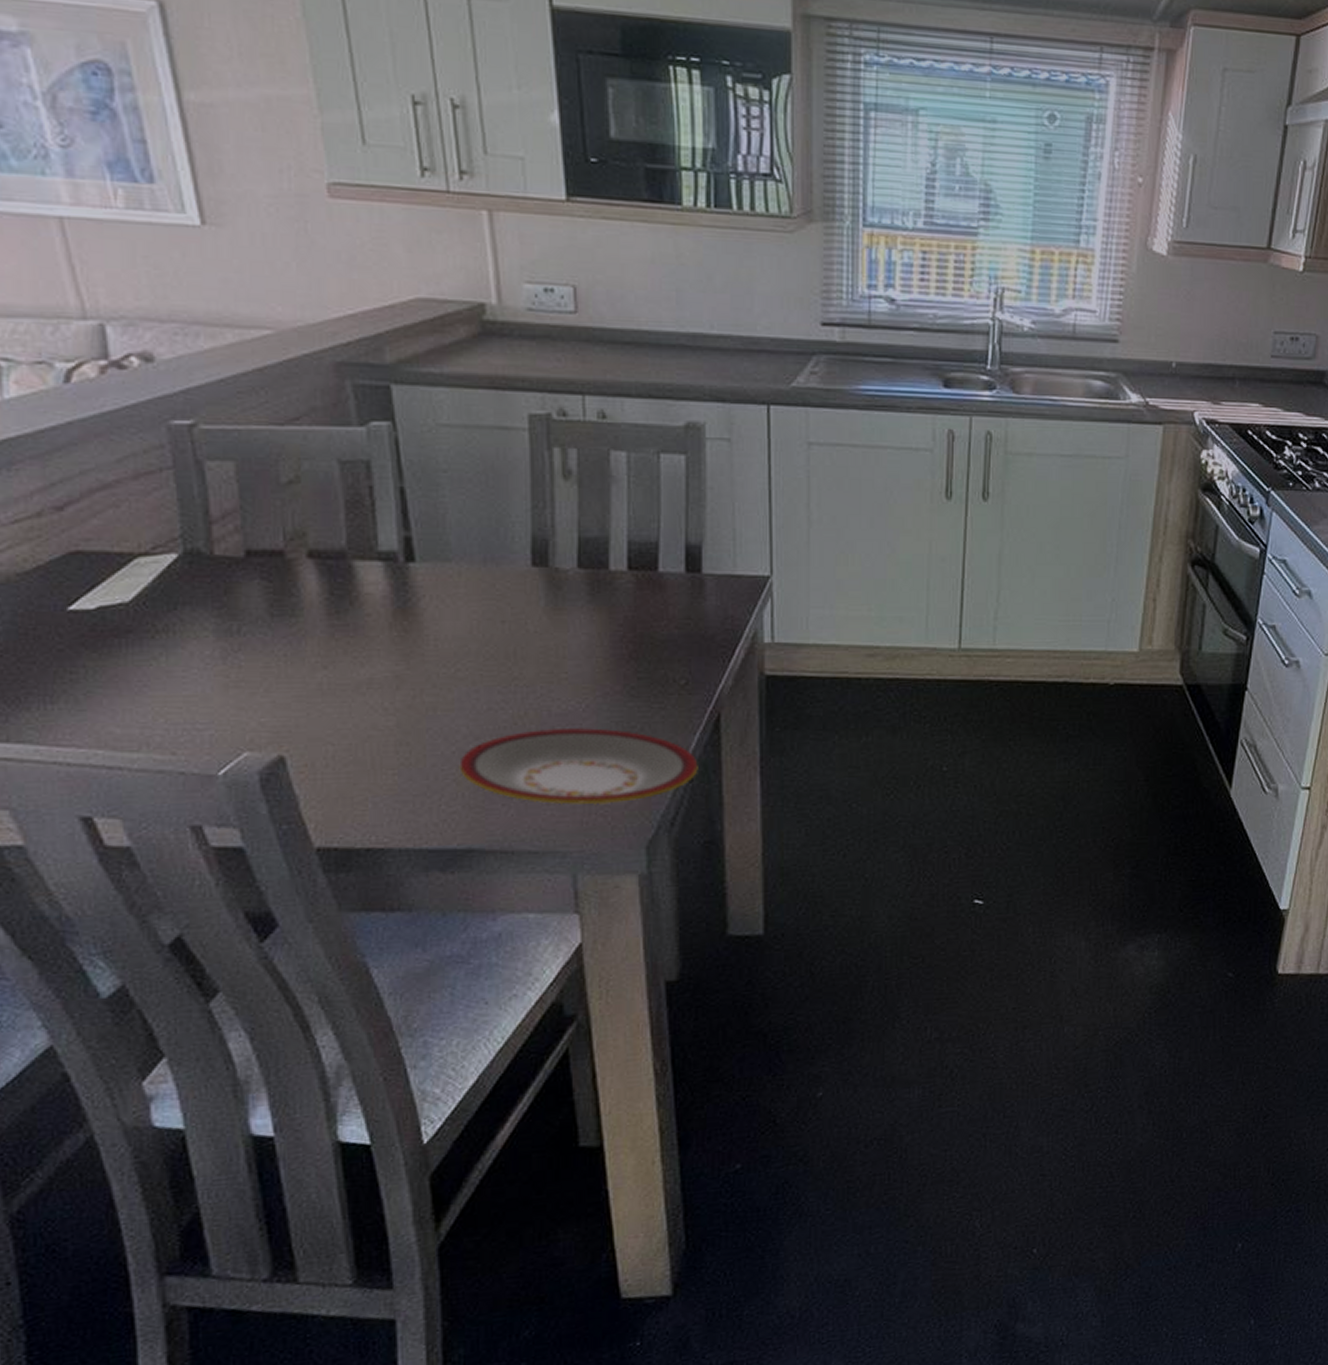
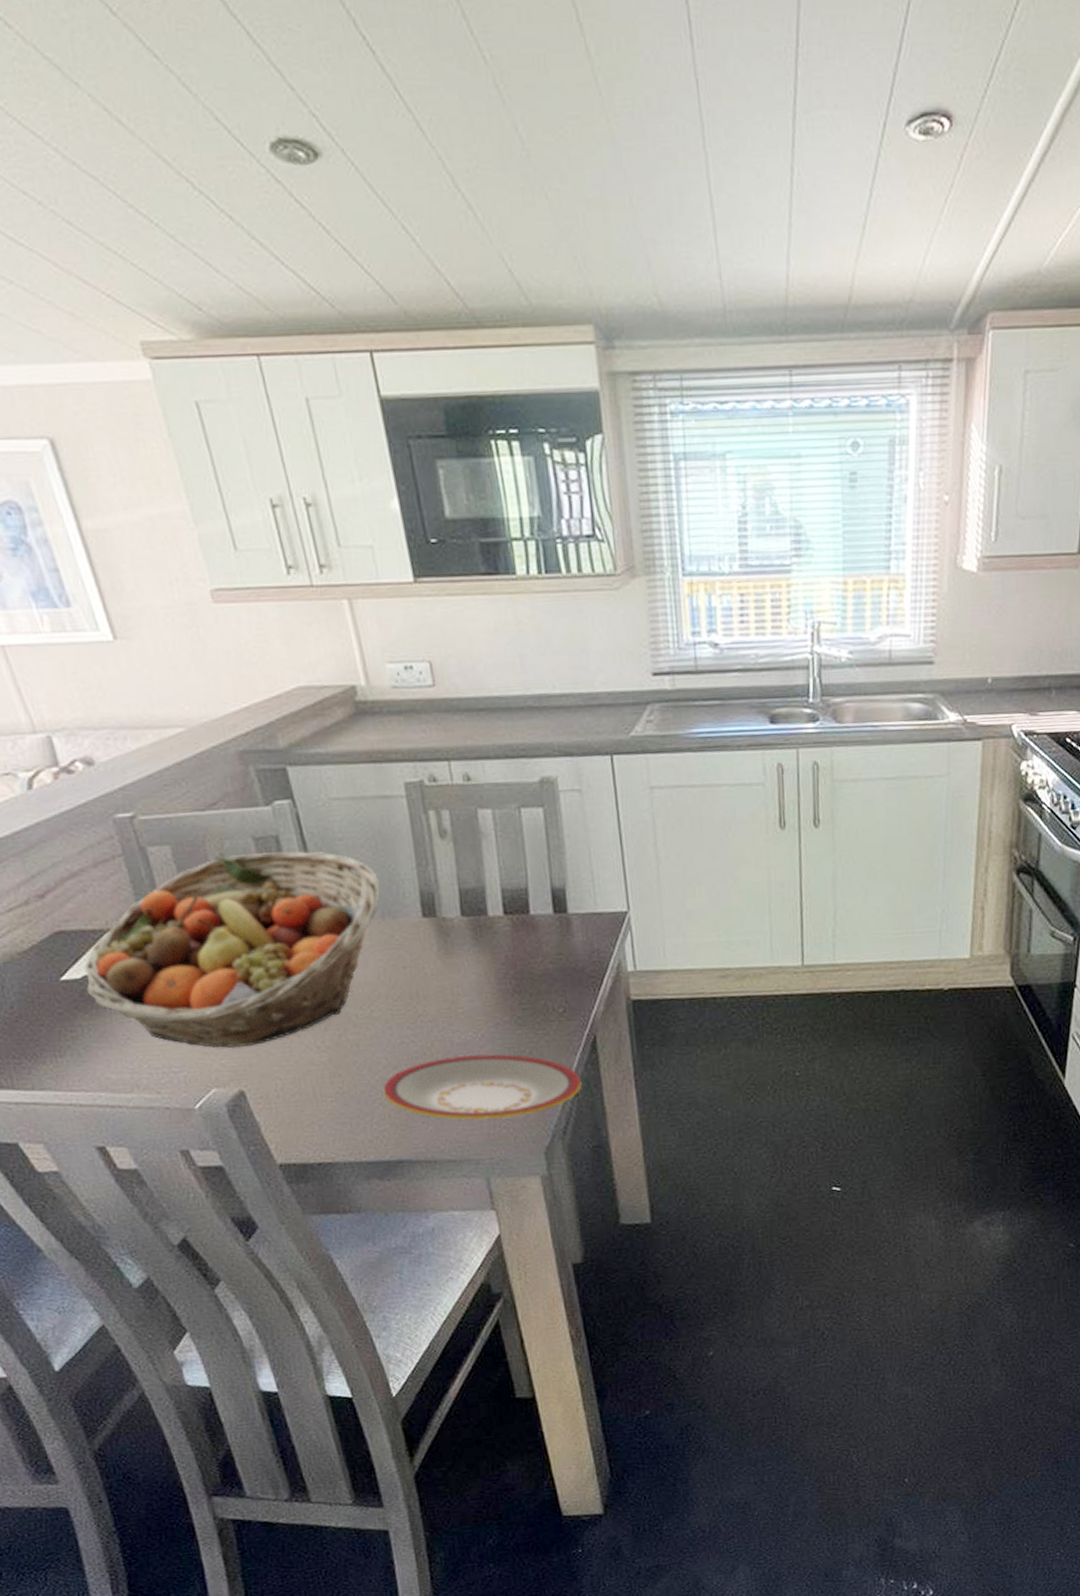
fruit basket: none [100,479,484,705] -> present [84,850,380,1049]

